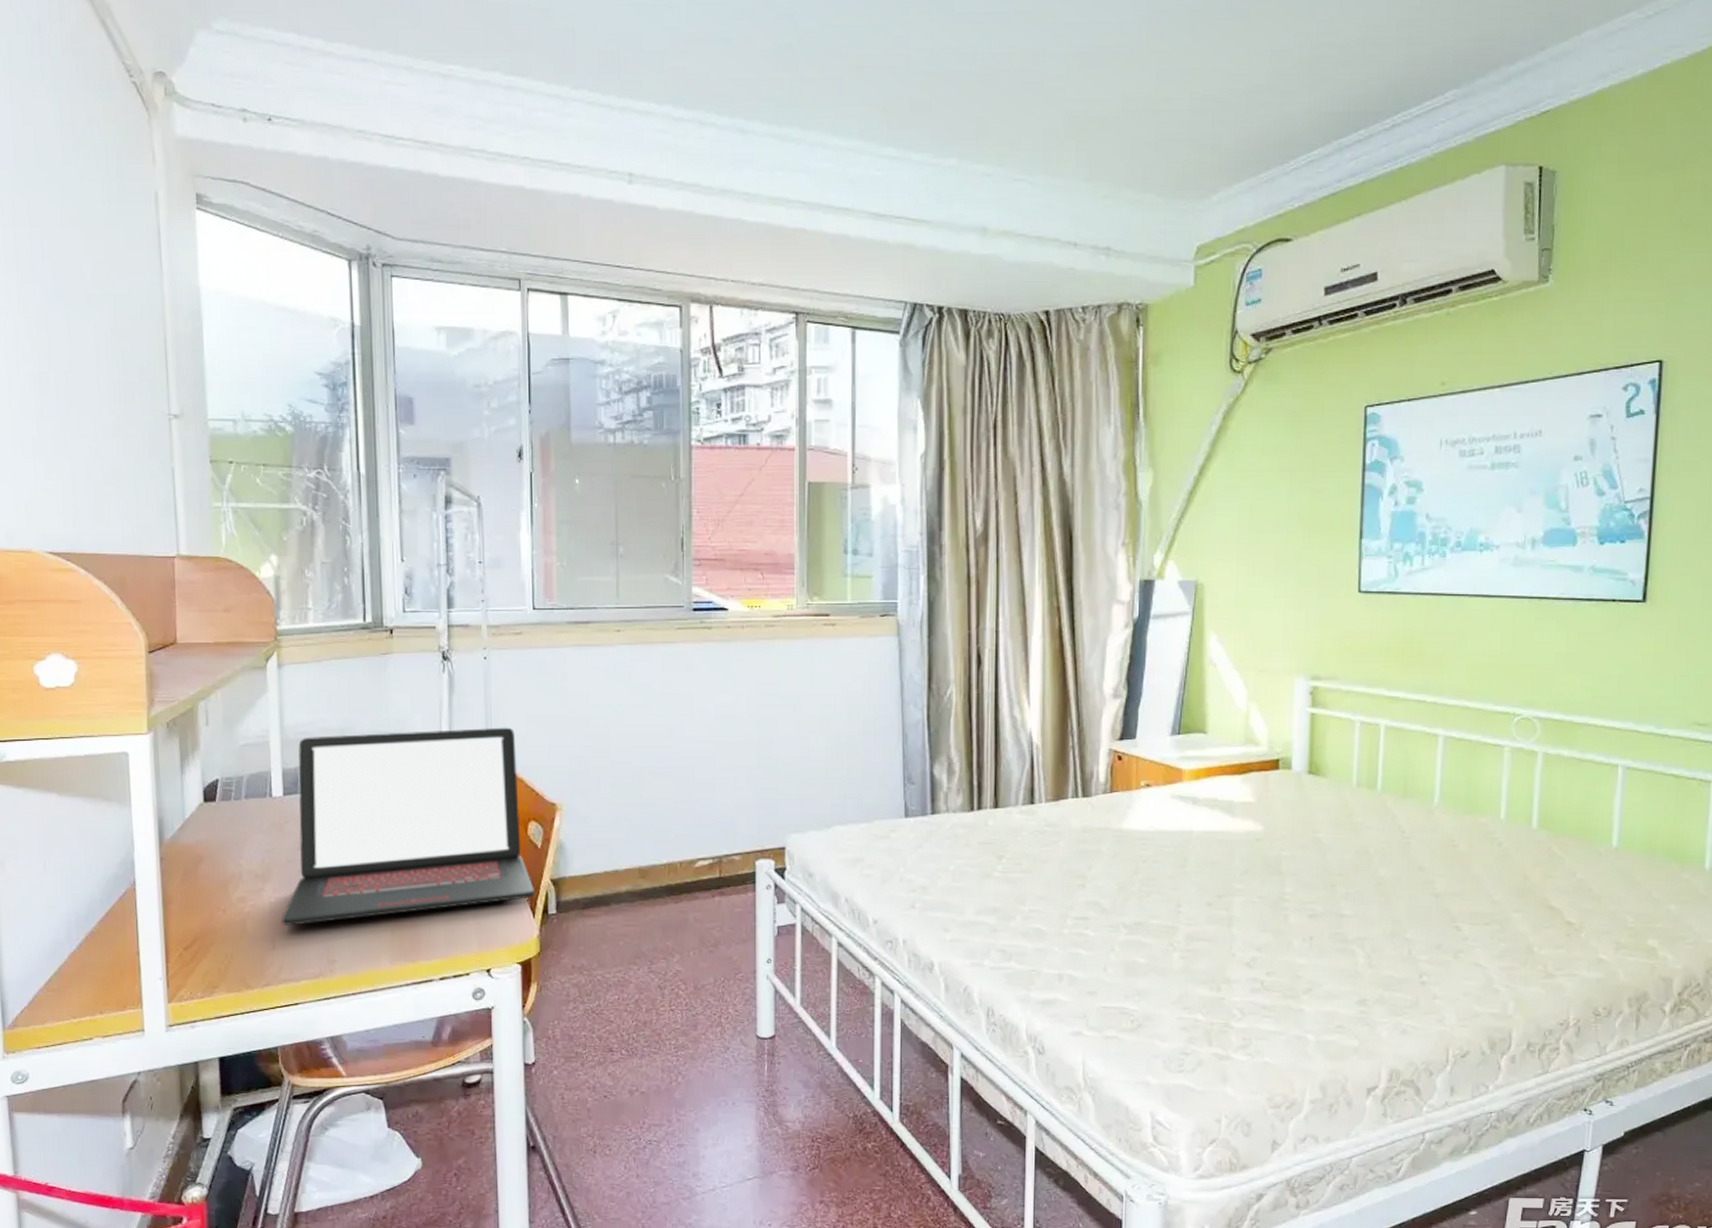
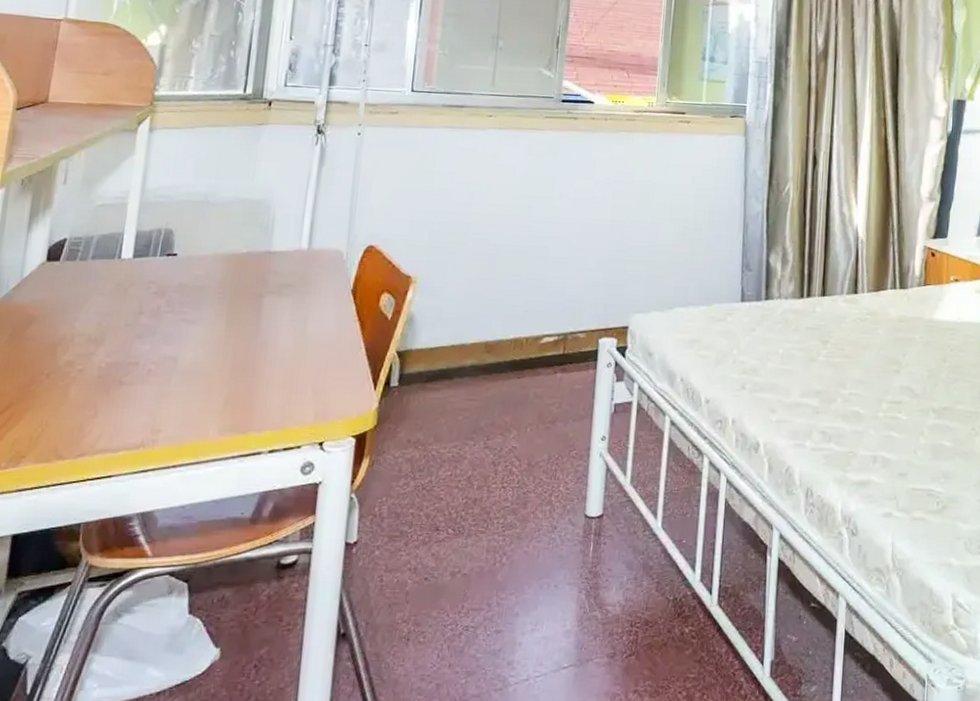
laptop: present [282,727,535,927] -> none [109,199,380,393]

